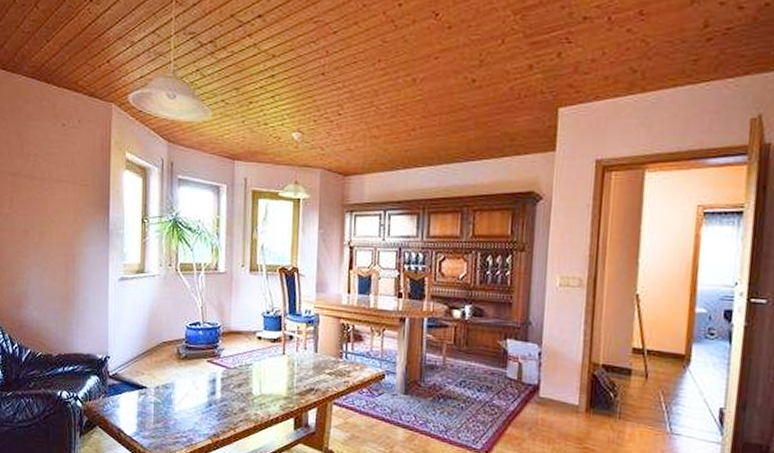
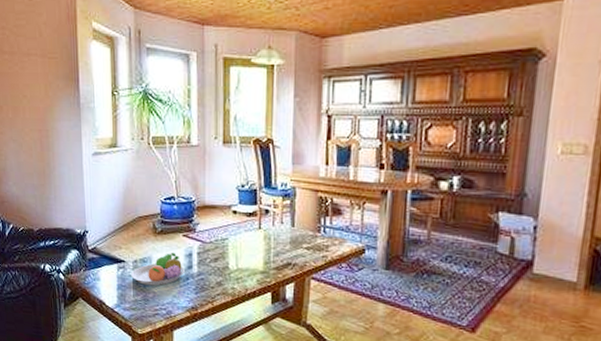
fruit bowl: none [152,378,208,413] -> present [131,253,185,286]

